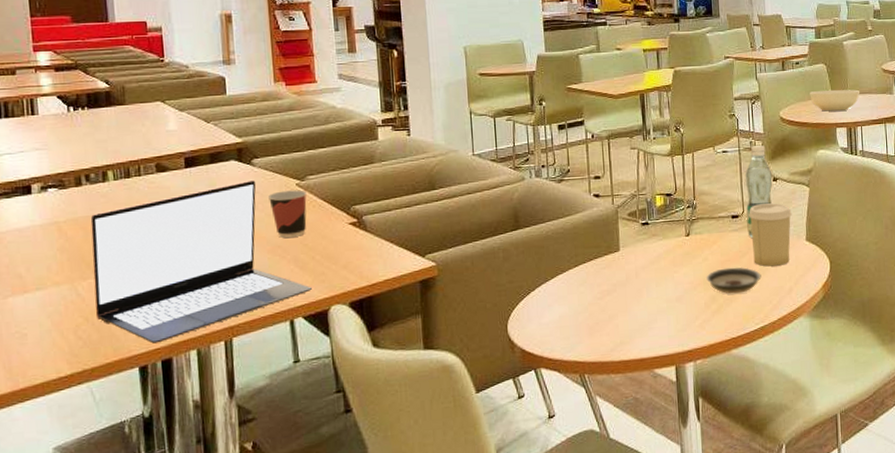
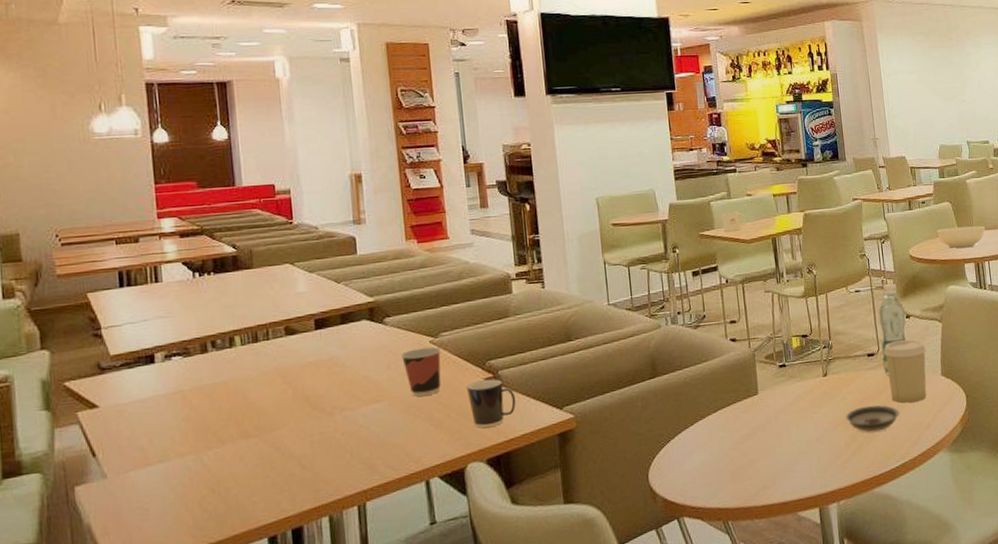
laptop: present [90,179,312,344] -> none [216,338,448,512]
mug: none [331,224,380,272] -> present [466,379,516,428]
mug: none [590,65,615,87] -> present [721,211,747,233]

